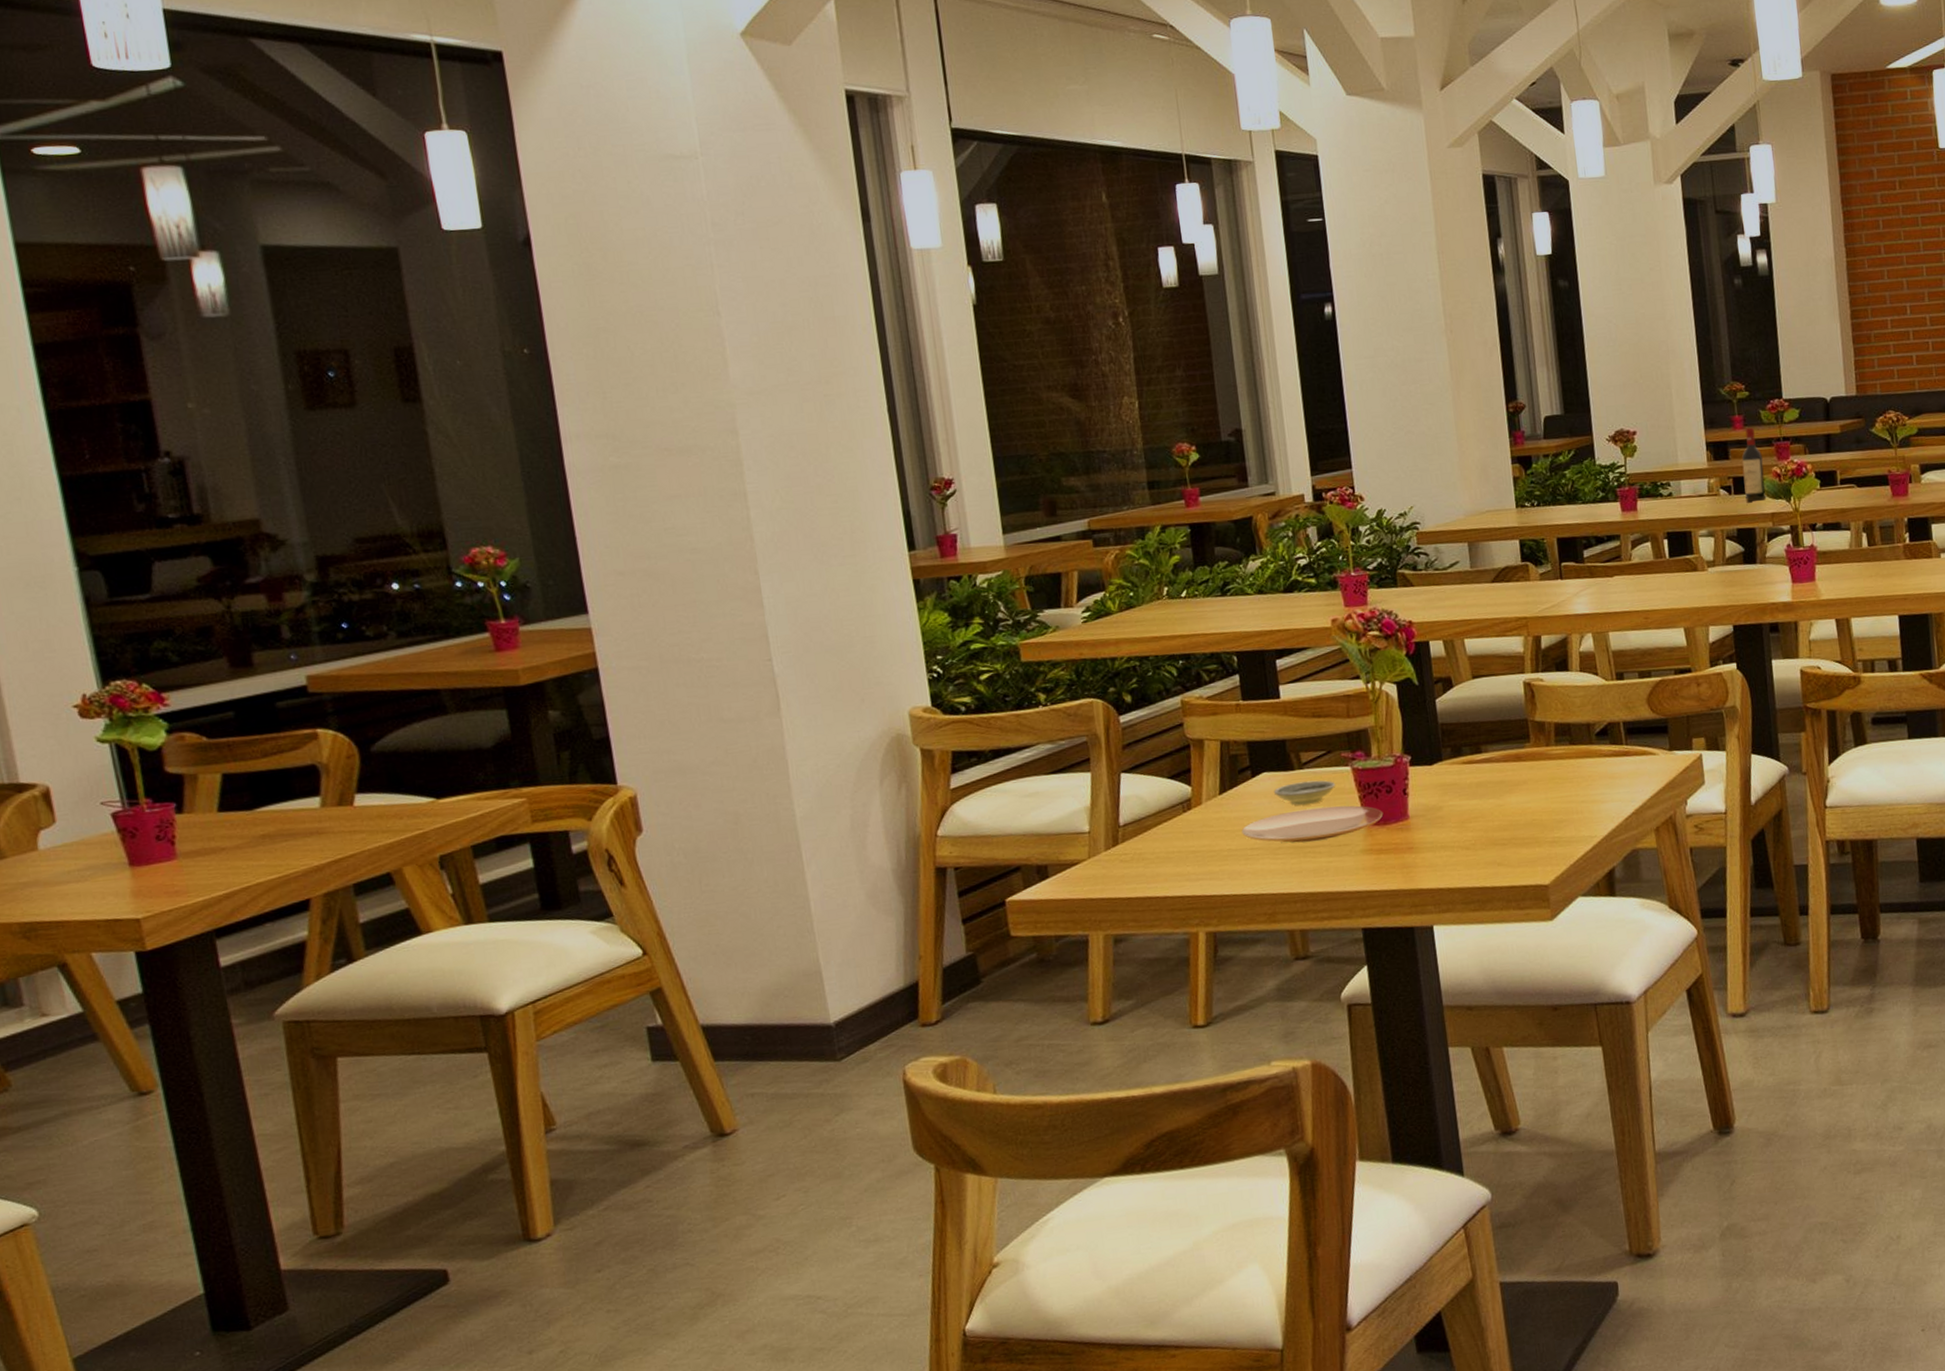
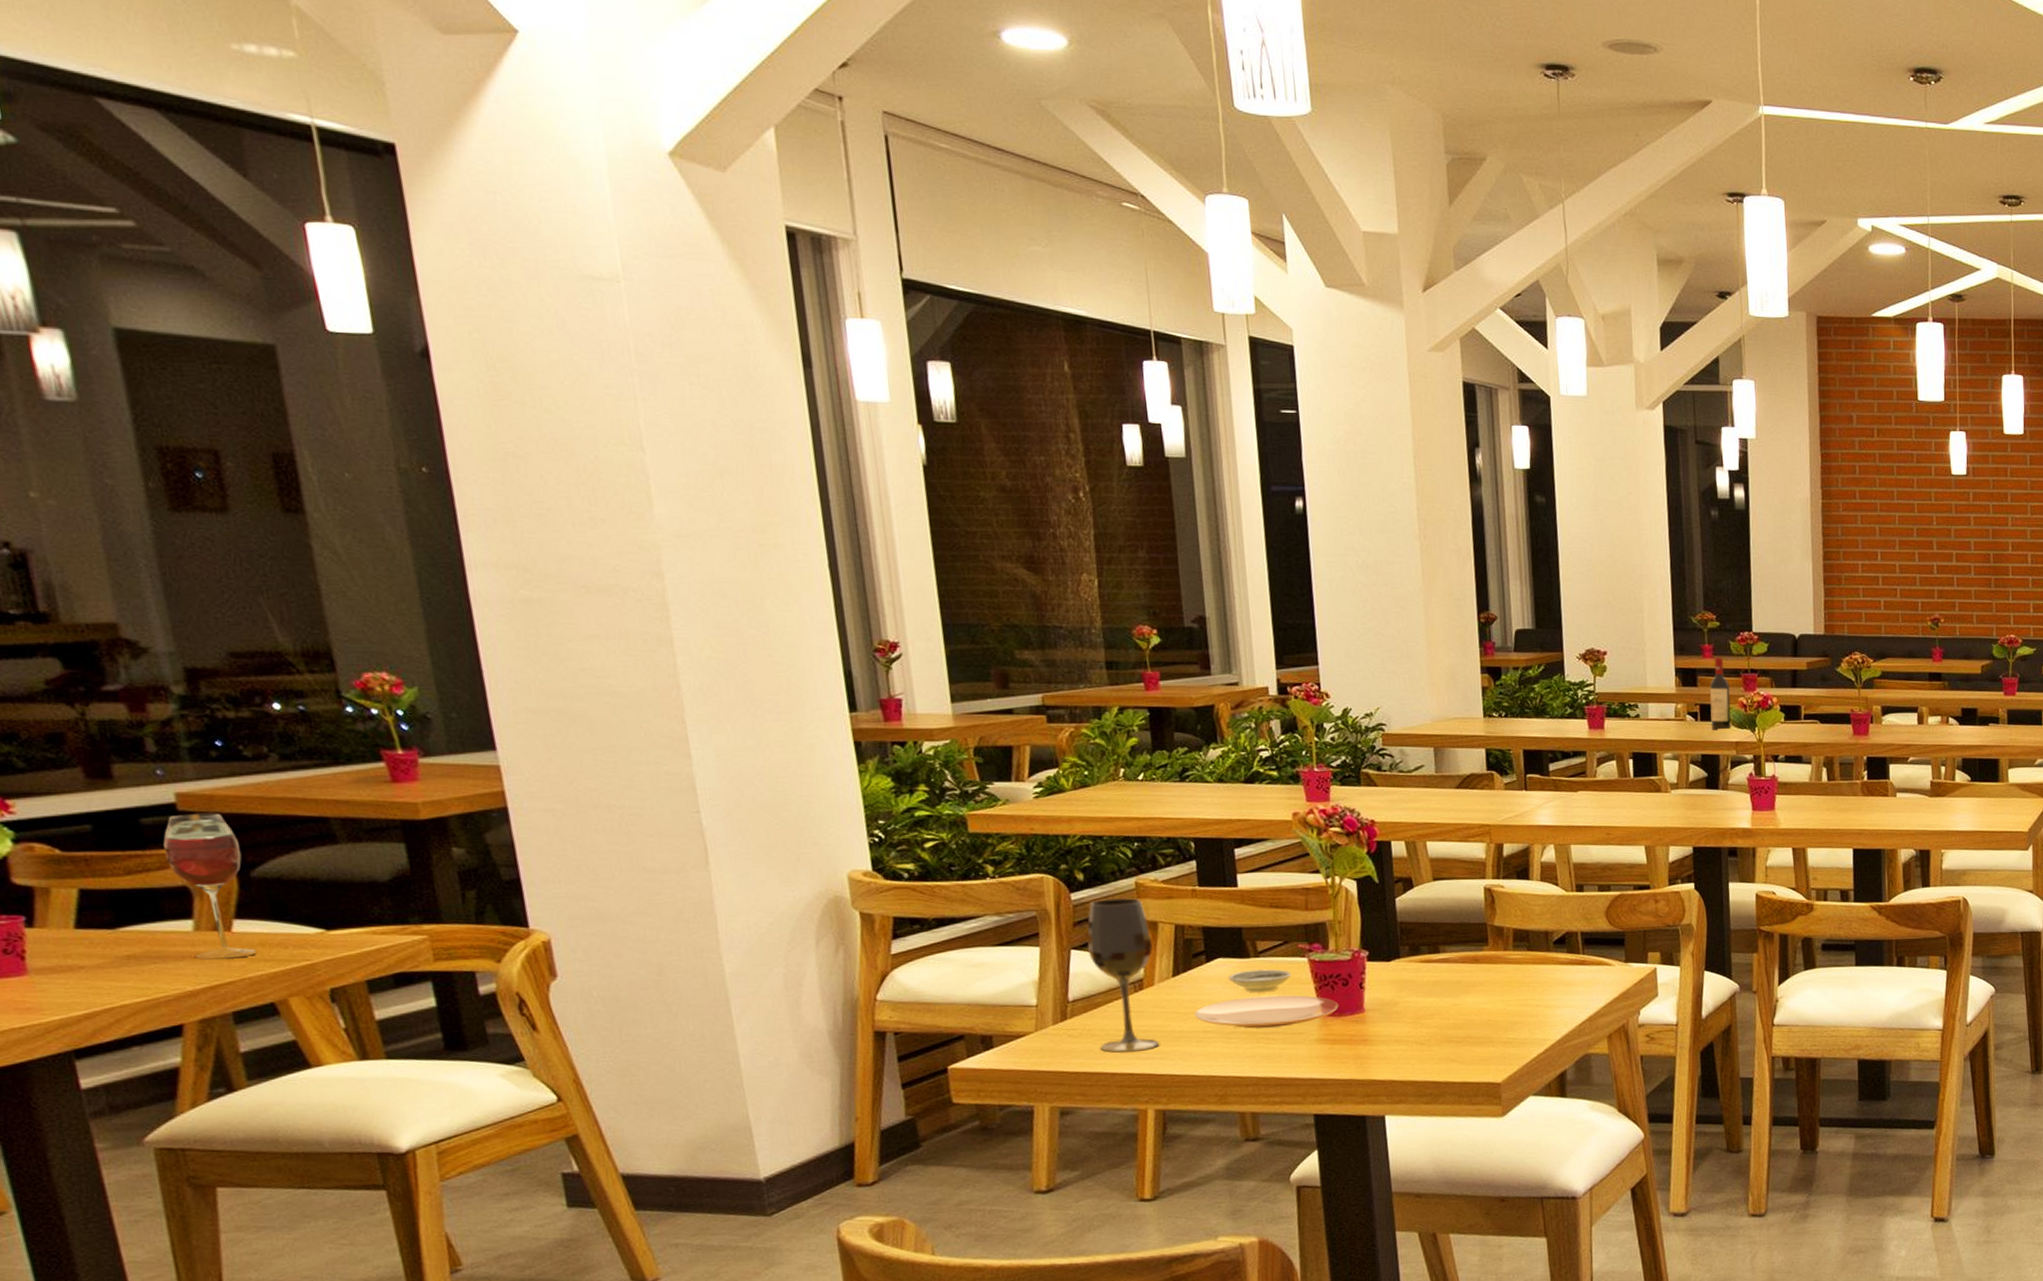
wineglass: none [295,692,376,835] -> present [163,813,257,960]
wine glass: none [1136,717,1209,876] -> present [1087,898,1160,1054]

